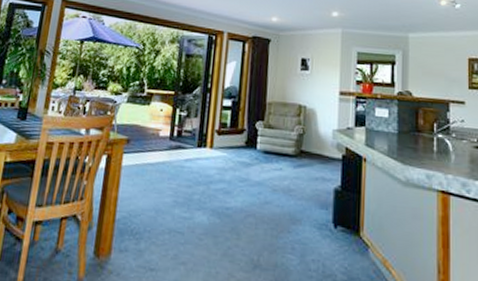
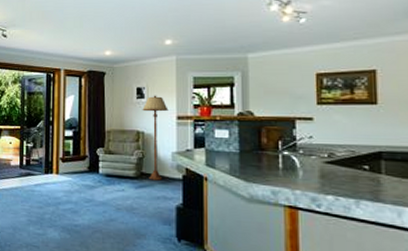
floor lamp: none [305,67,332,160] -> present [142,95,169,181]

